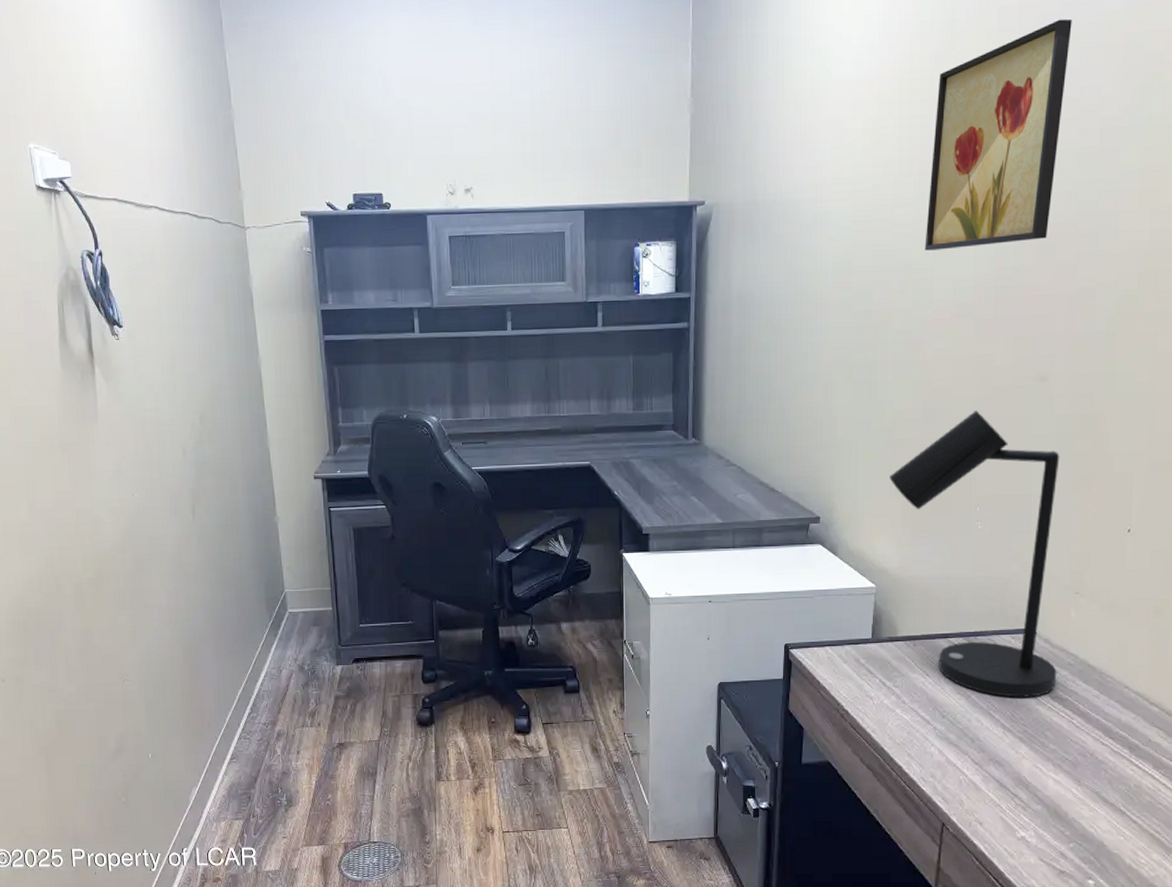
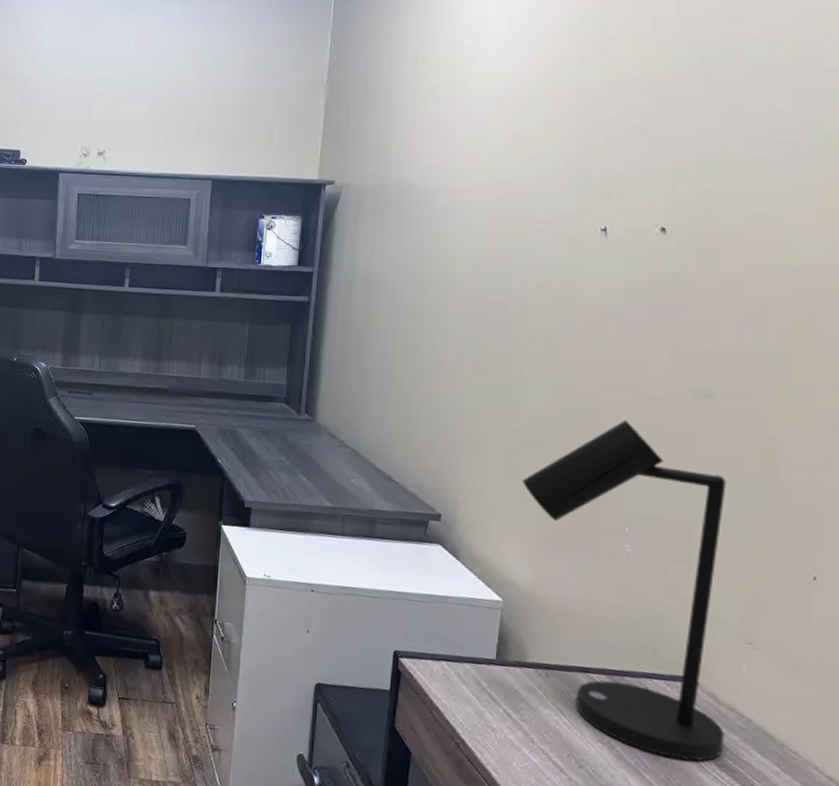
wall art: present [925,18,1072,251] -> none [569,32,737,249]

